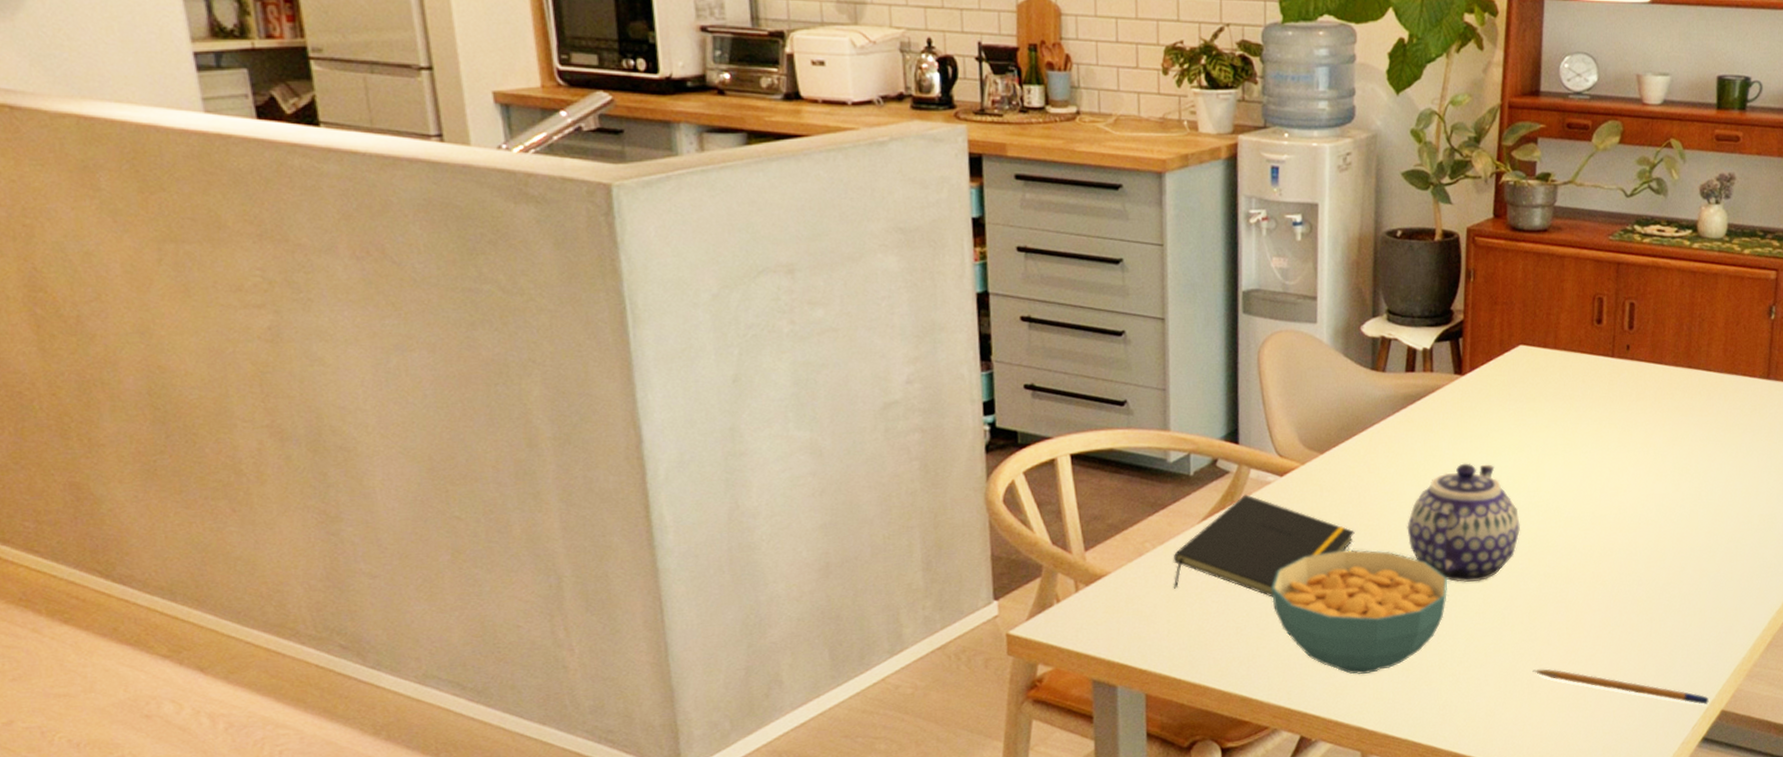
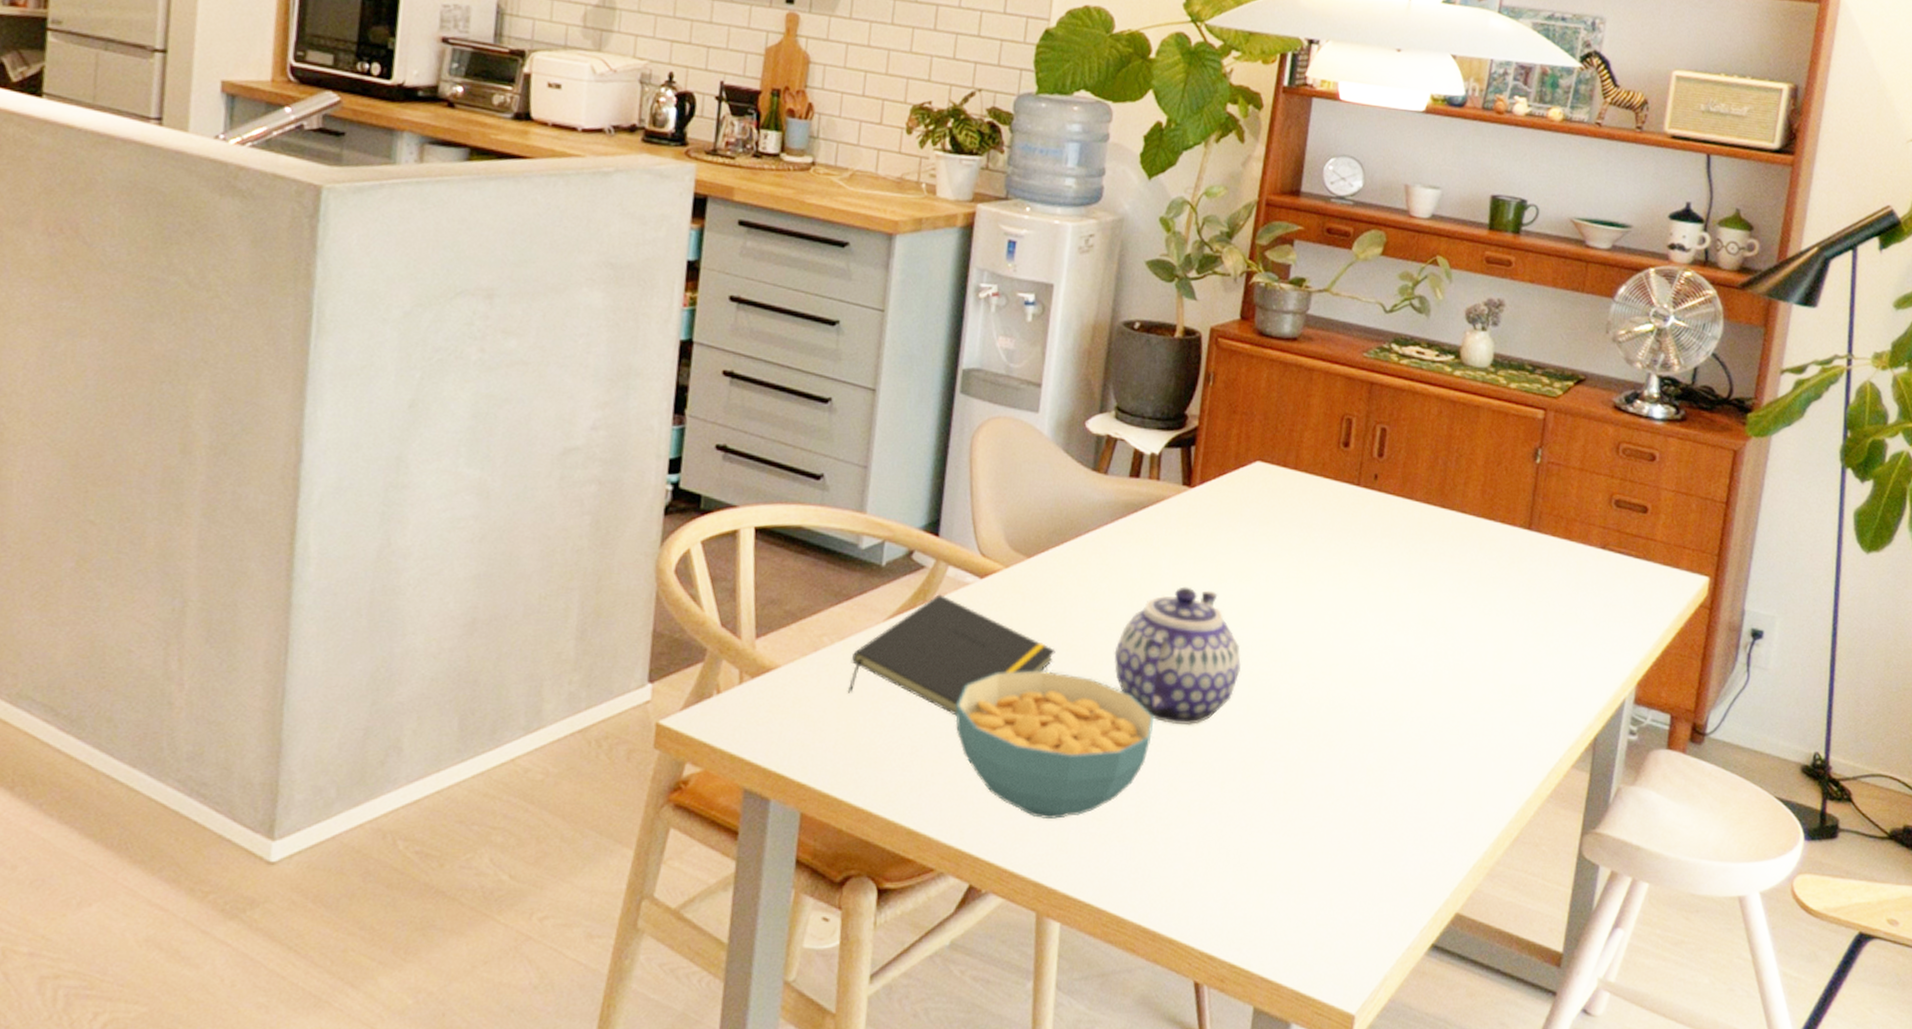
pencil: present [1532,669,1709,705] -> none [1241,837,1442,904]

